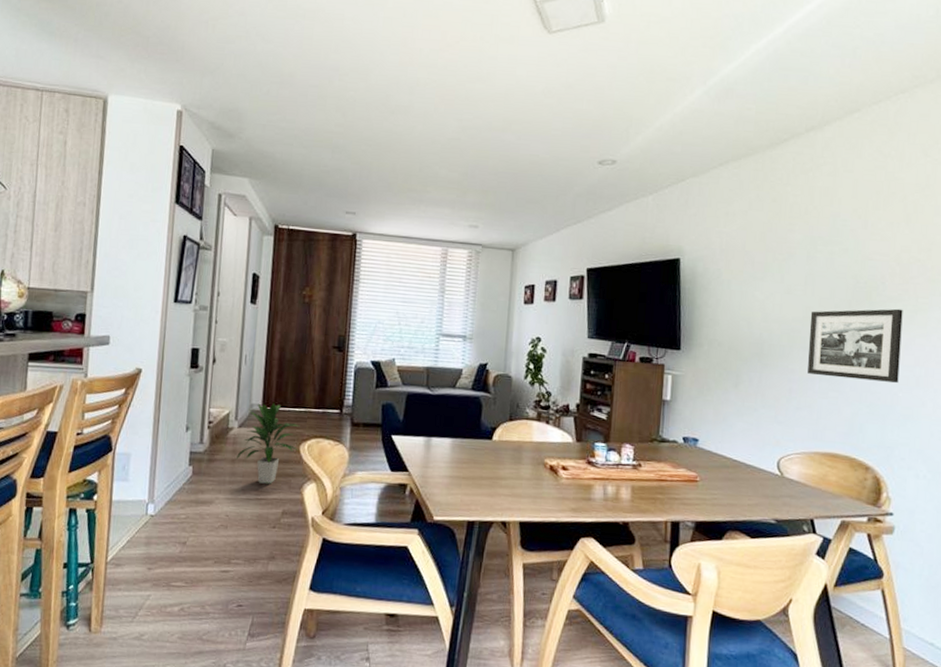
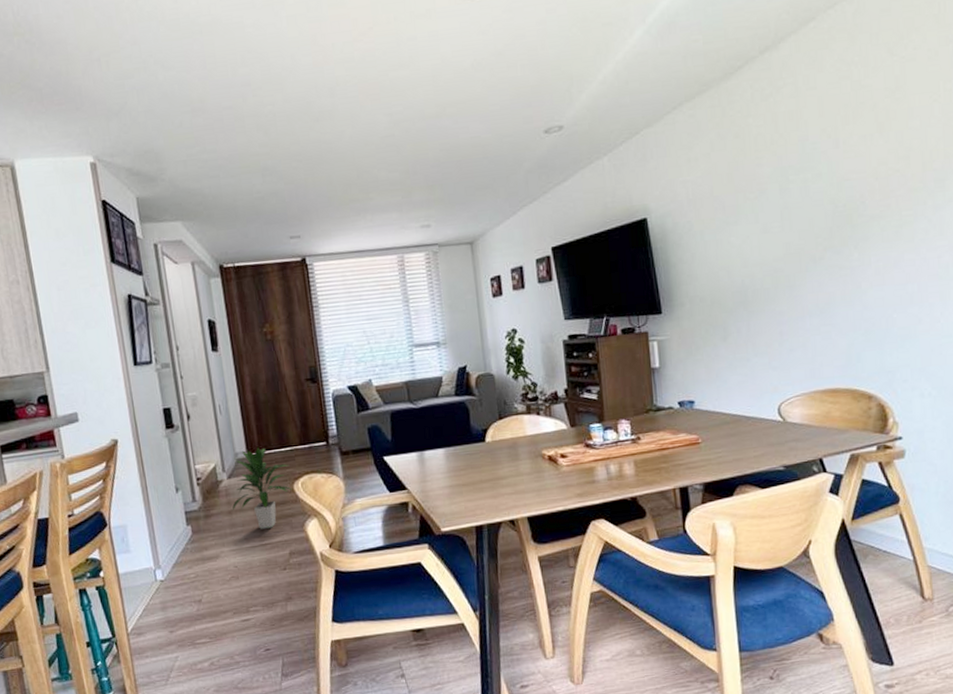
picture frame: present [808,308,903,383] -> none [791,226,892,313]

